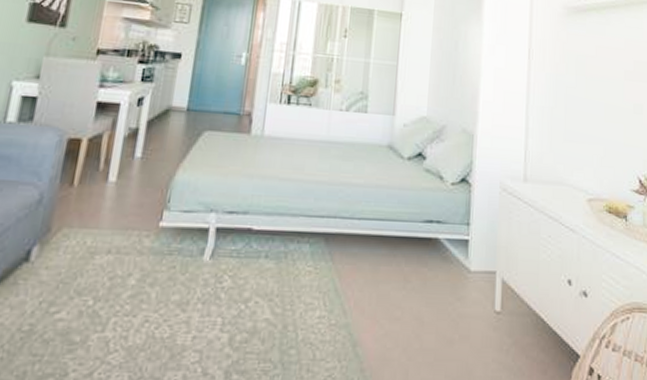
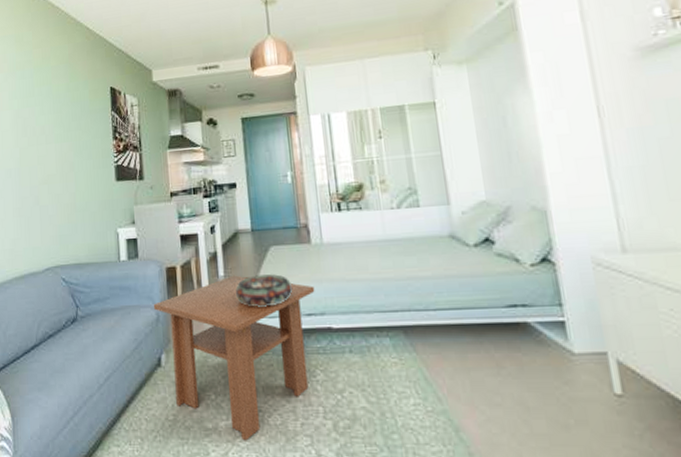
coffee table: none [37,158,243,358] -> present [153,275,315,441]
decorative bowl: none [149,161,220,199] -> present [235,274,293,307]

